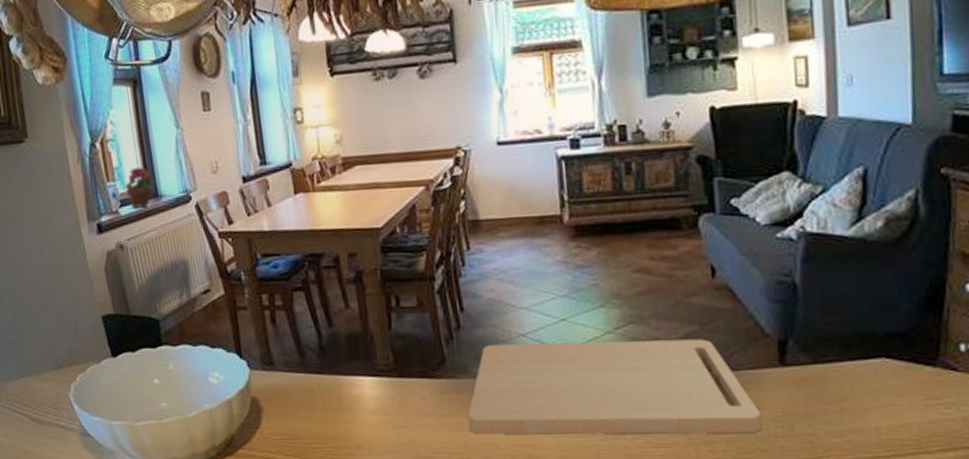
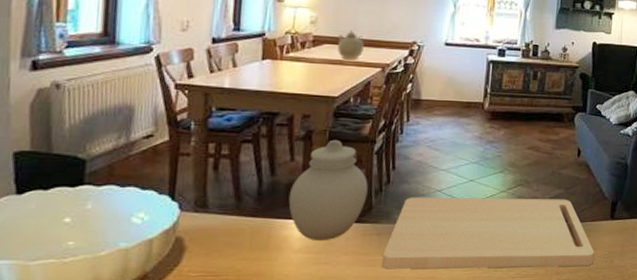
potted flower: present [124,166,156,209] -> none [77,13,115,52]
jar: none [351,279,437,400] -> present [288,139,368,240]
teapot: none [369,144,400,182] -> present [338,30,364,60]

